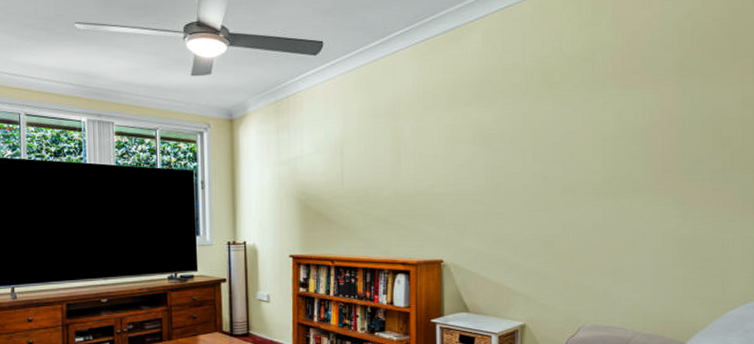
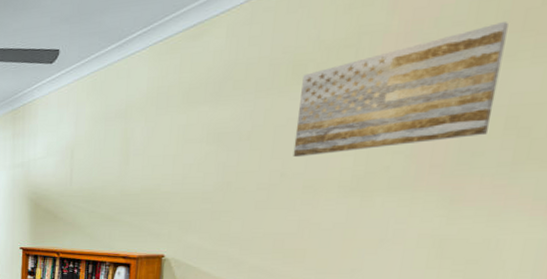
wall art: none [551,47,702,160] -> present [293,20,509,158]

